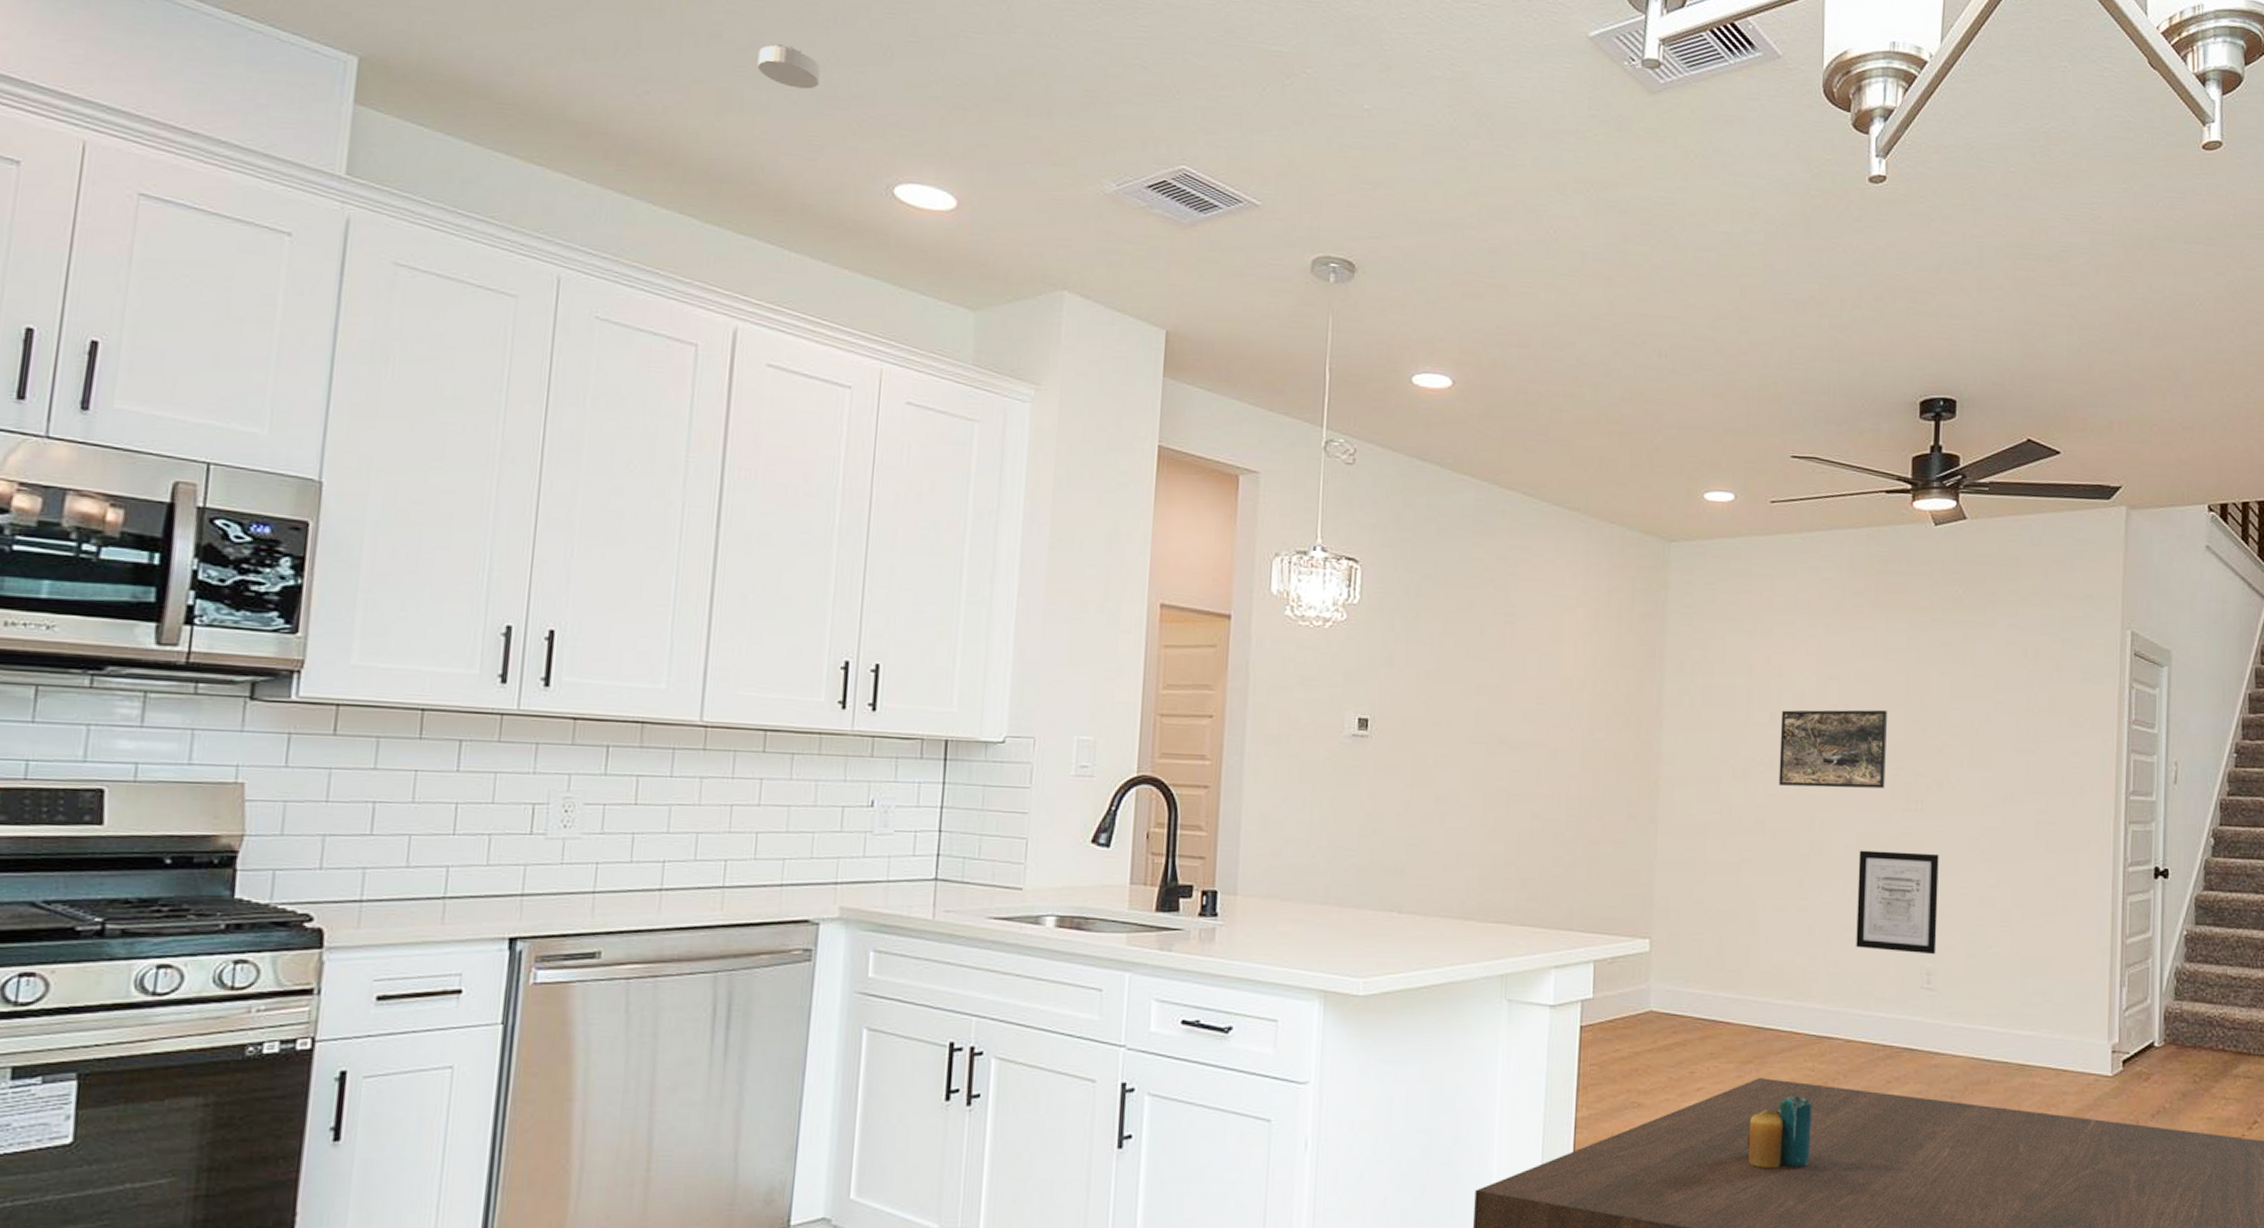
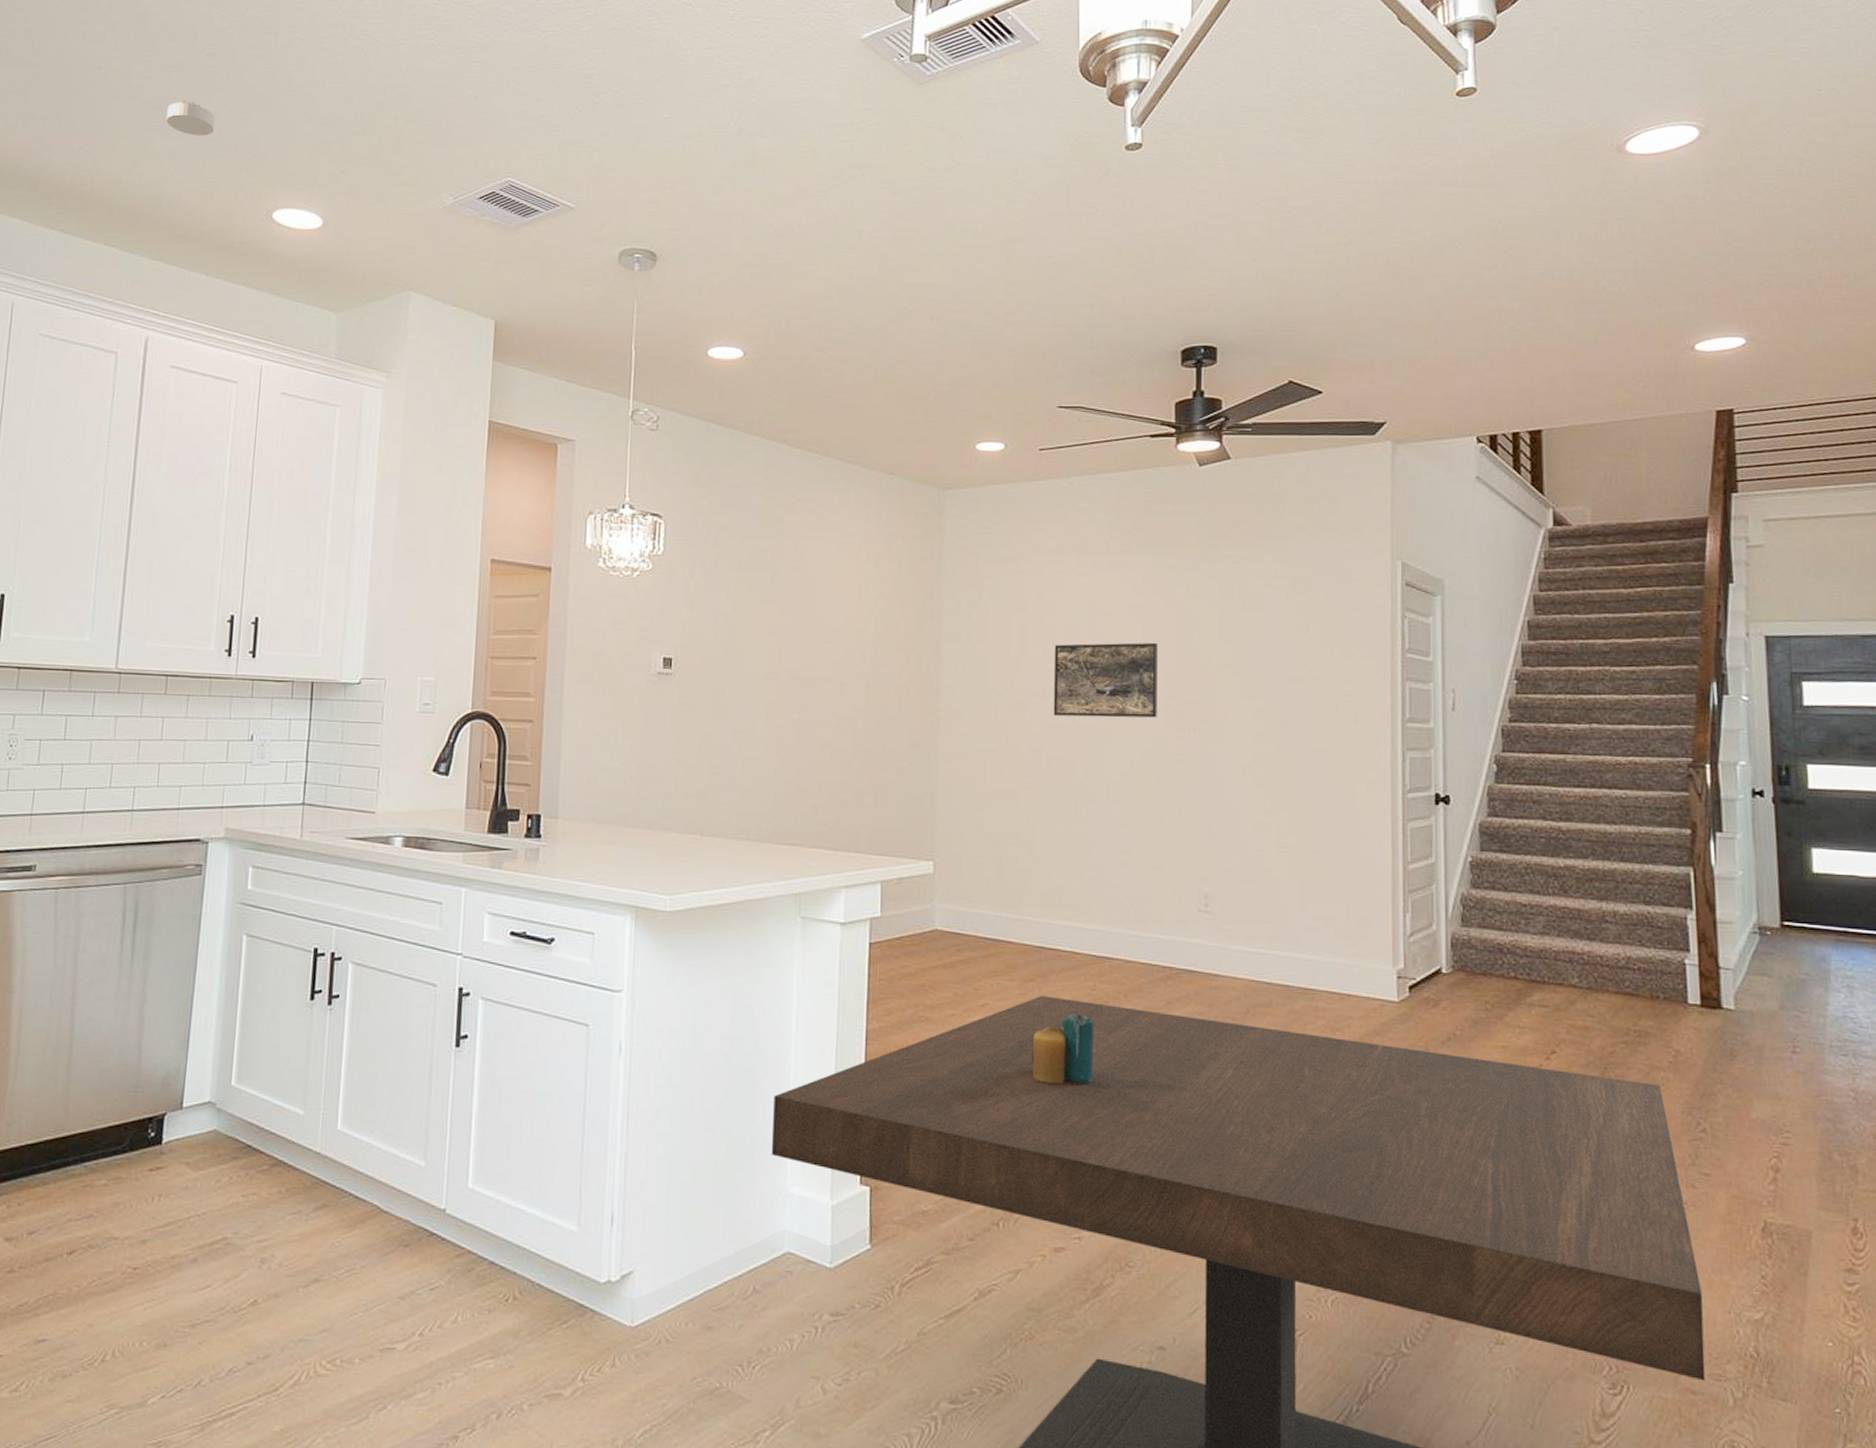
wall art: present [1856,850,1939,955] -> none [1133,777,1213,879]

